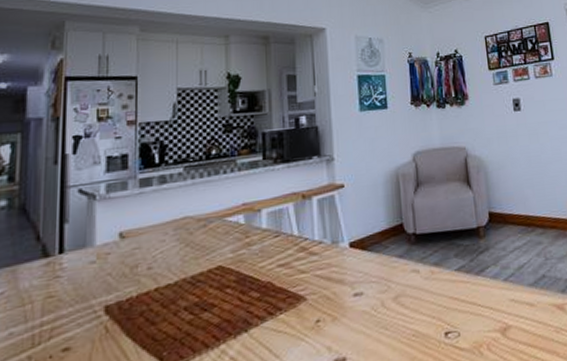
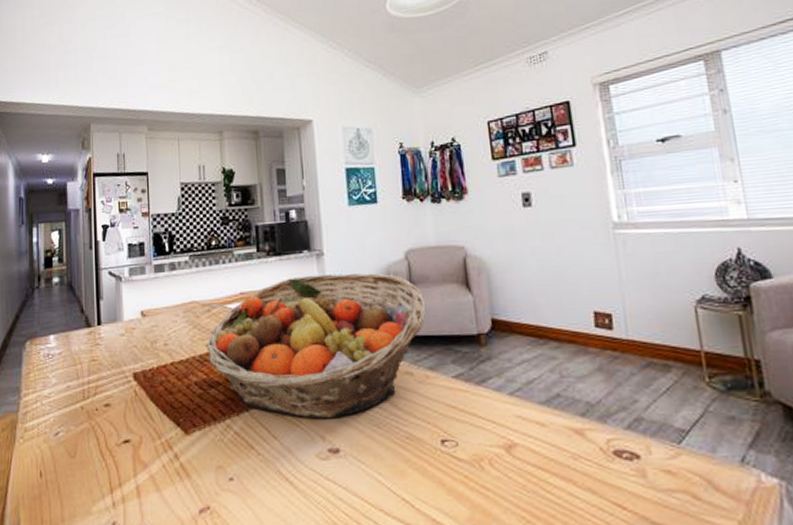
fruit basket: none [200,176,432,331] -> present [206,273,427,419]

